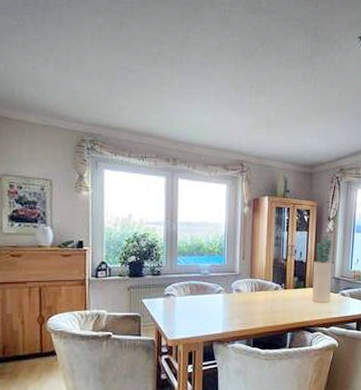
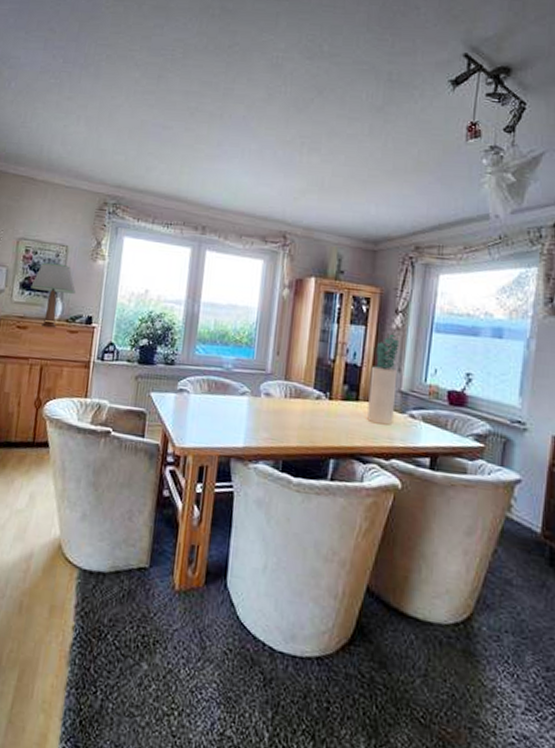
table lamp: none [19,196,64,254] -> present [30,262,75,329]

